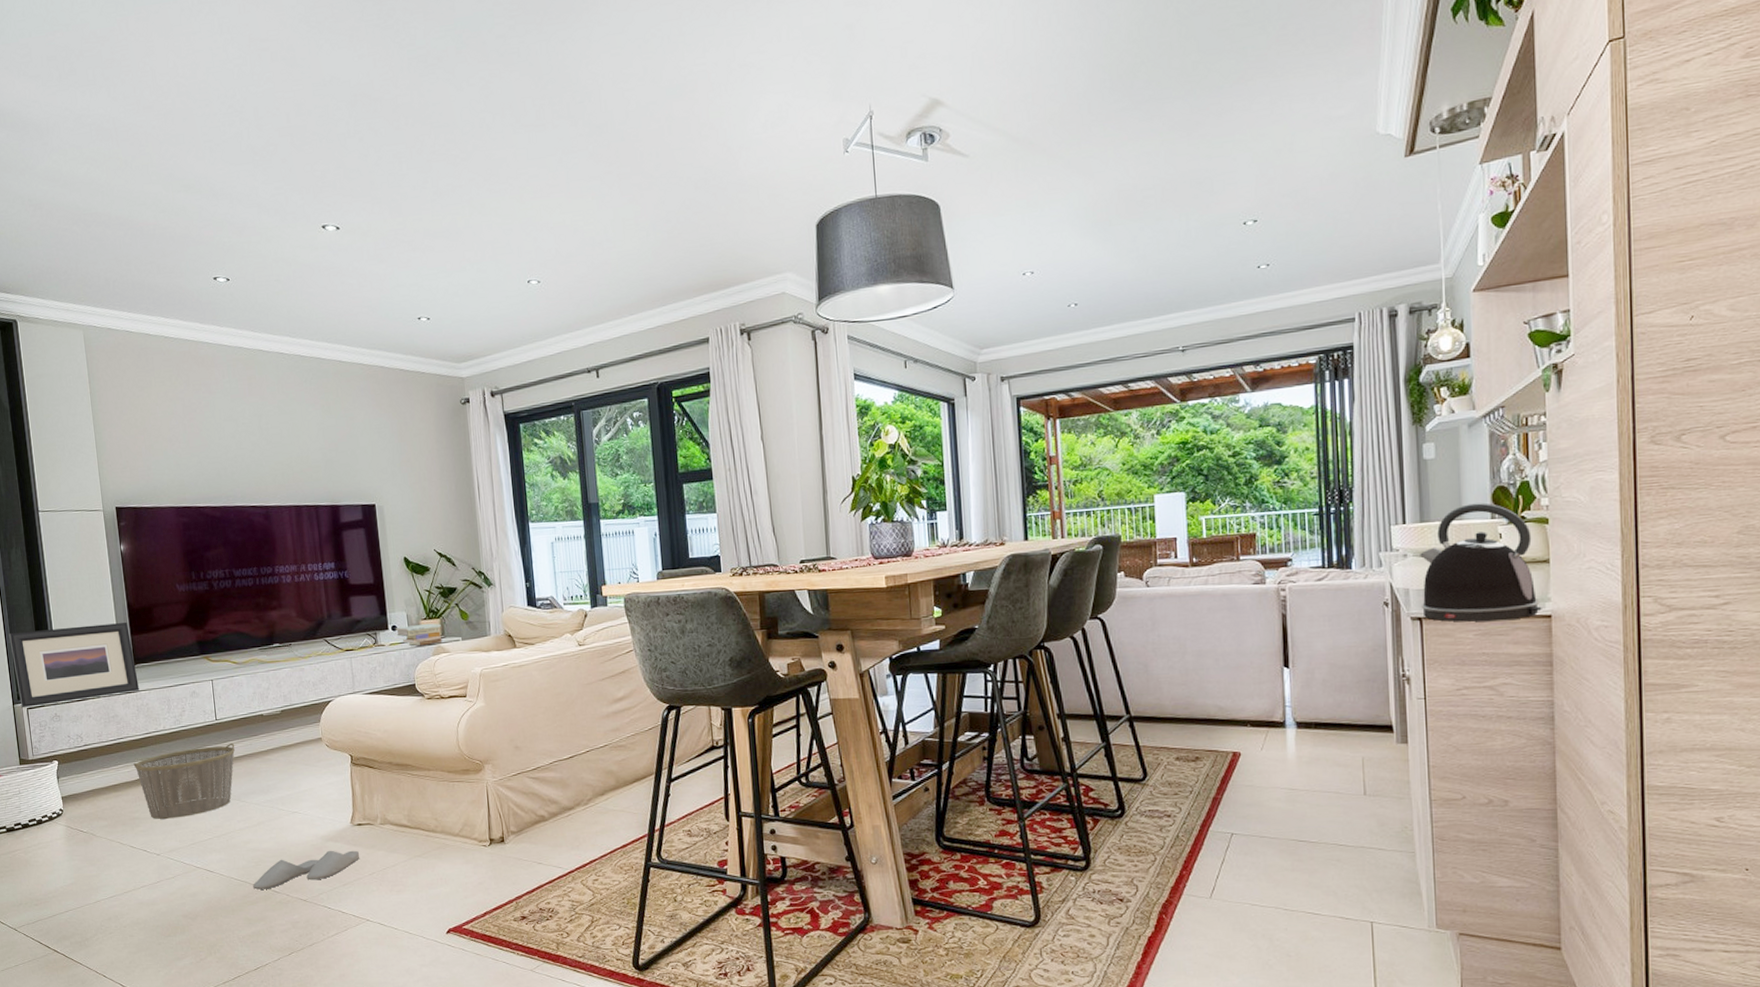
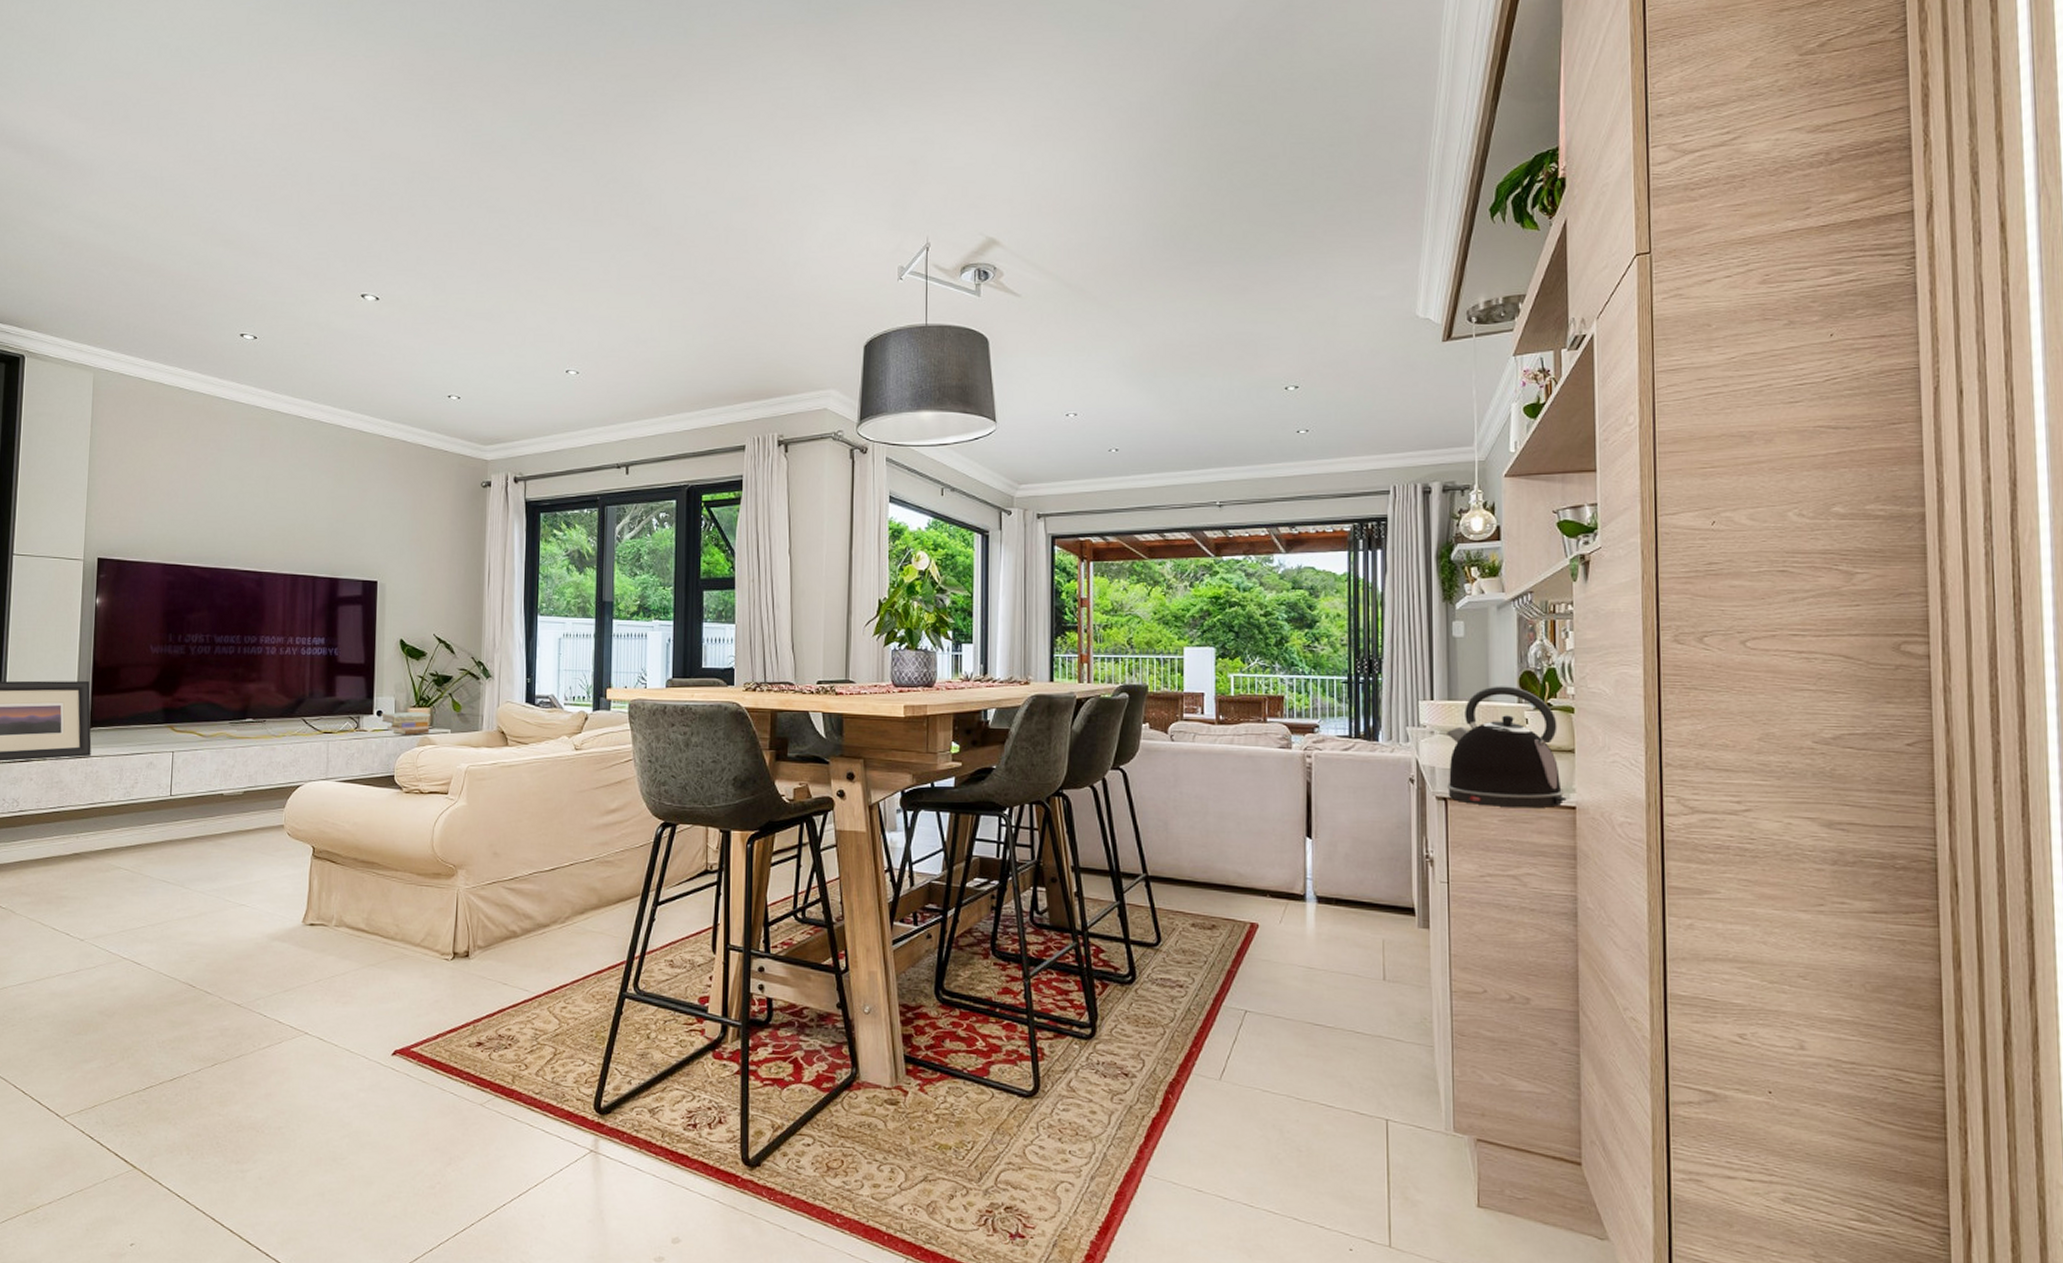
basket: present [133,742,236,819] -> none [71,822,187,901]
slippers: present [252,850,360,890] -> none [182,950,308,989]

